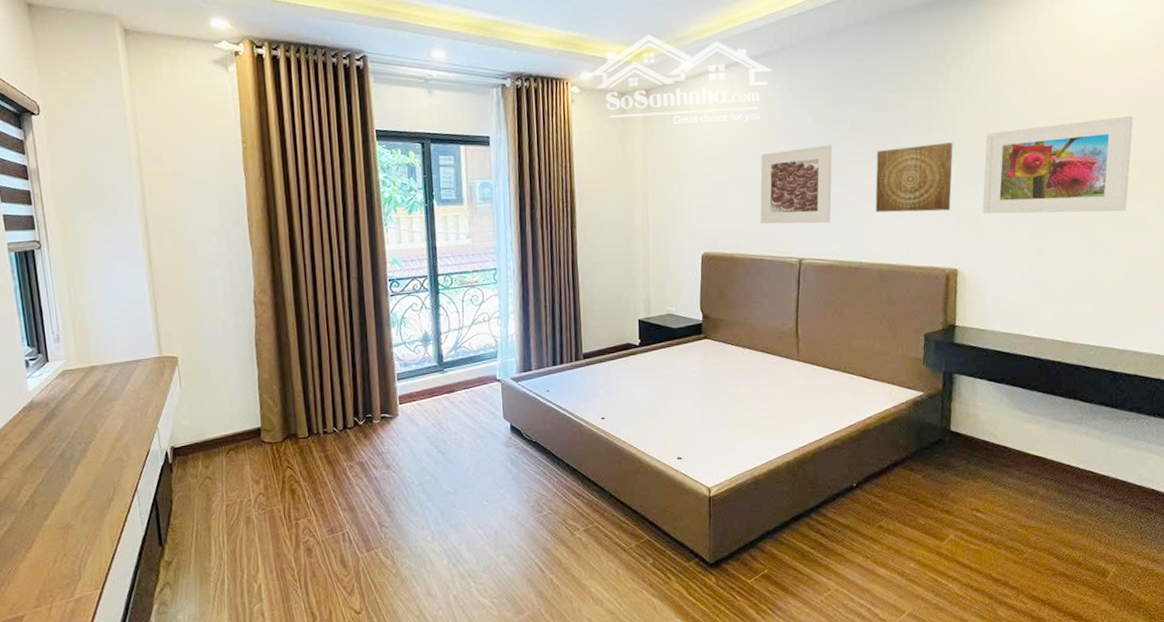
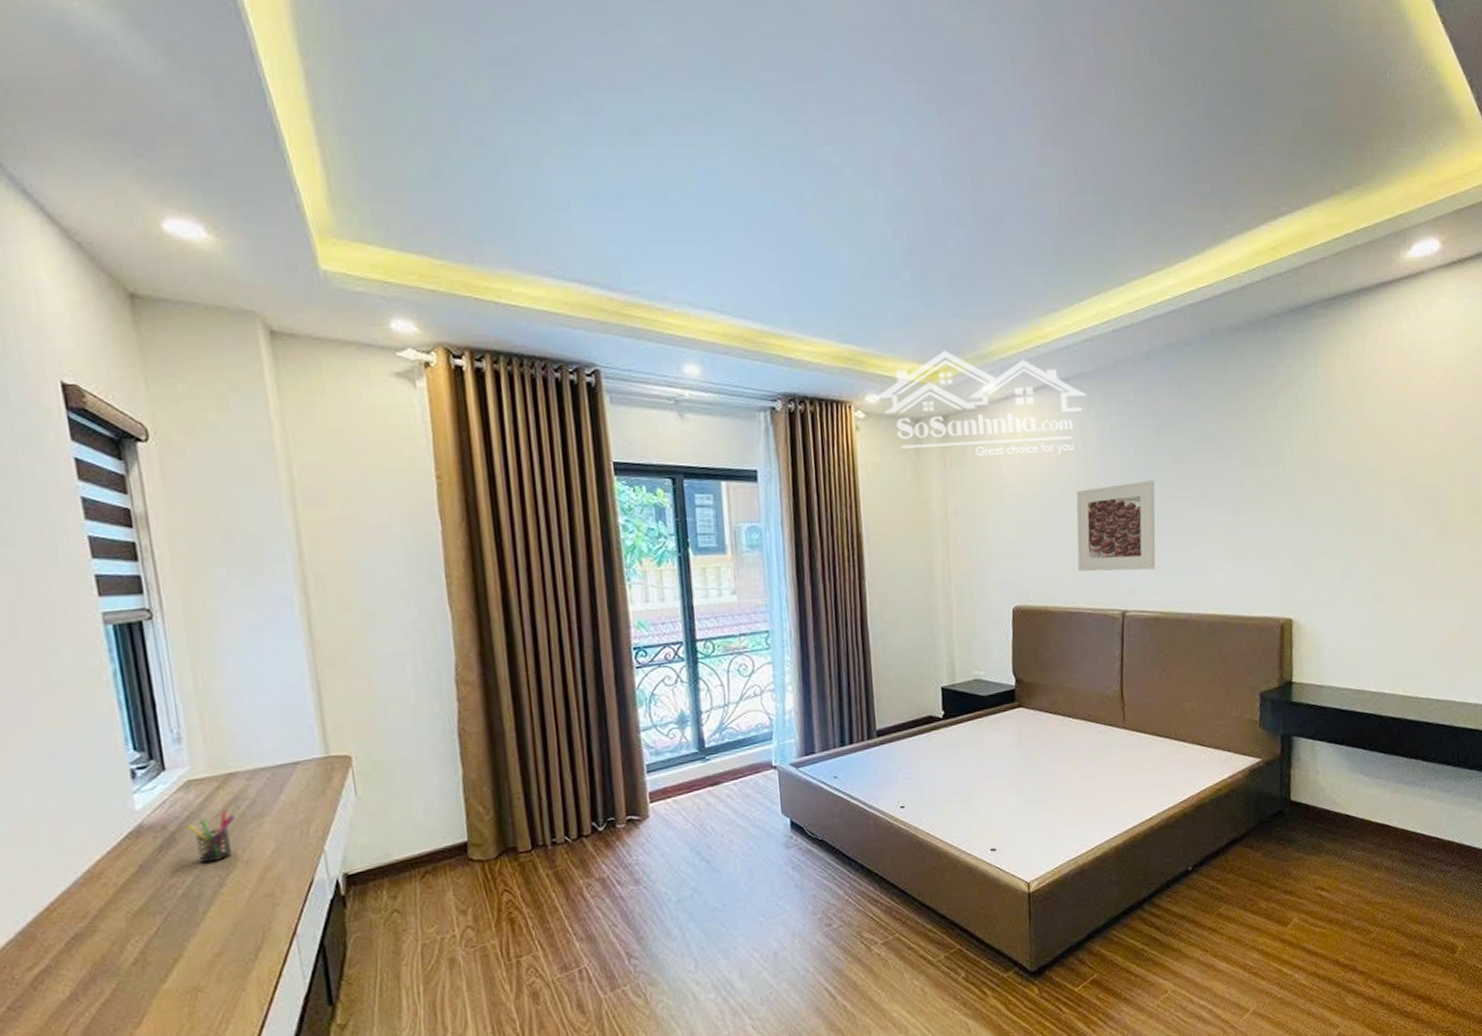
pen holder: none [63,394,96,433] -> present [187,810,236,864]
wall art: present [875,142,953,213] -> none [1202,477,1284,557]
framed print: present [982,115,1133,214] -> none [1316,448,1465,557]

